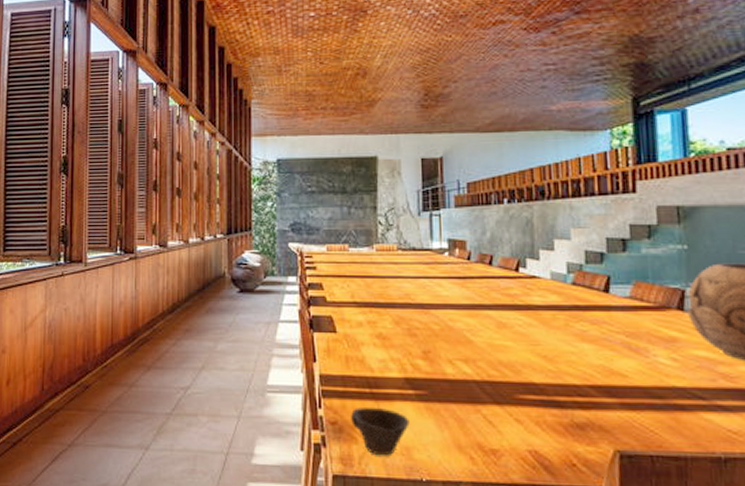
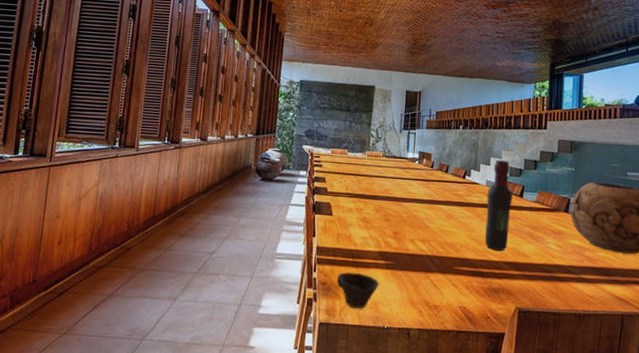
wine bottle: none [553,241,594,371] -> present [485,159,513,252]

